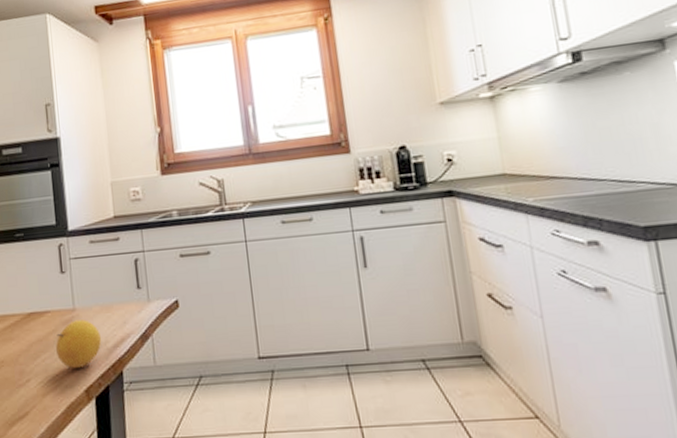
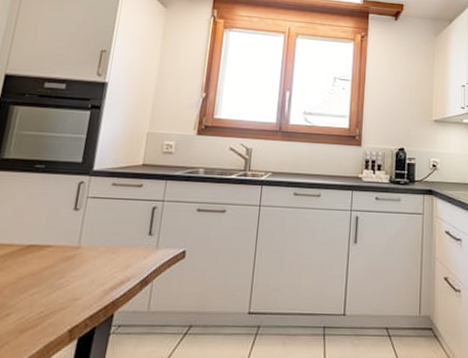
fruit: present [55,319,102,369] -> none [47,258,101,308]

